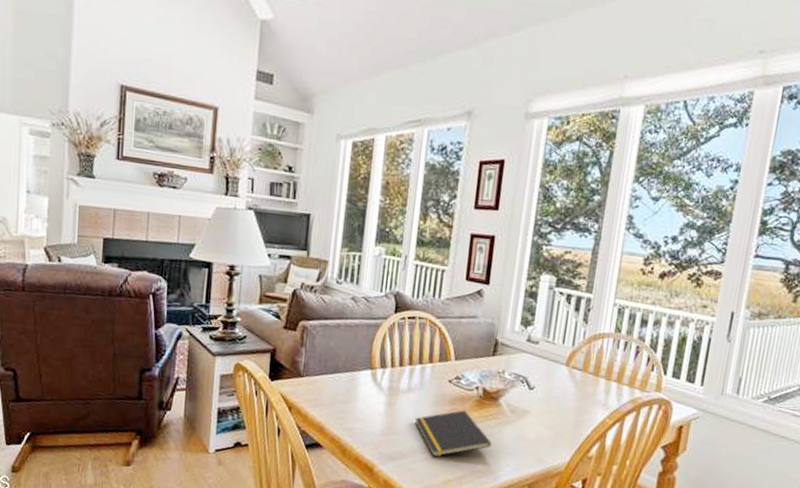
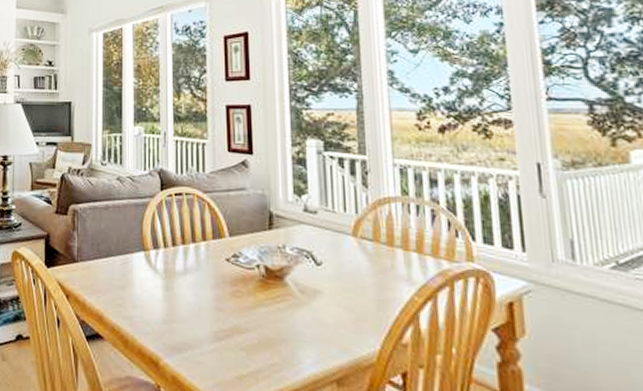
notepad: present [415,410,492,457] -> none [196,292,286,348]

